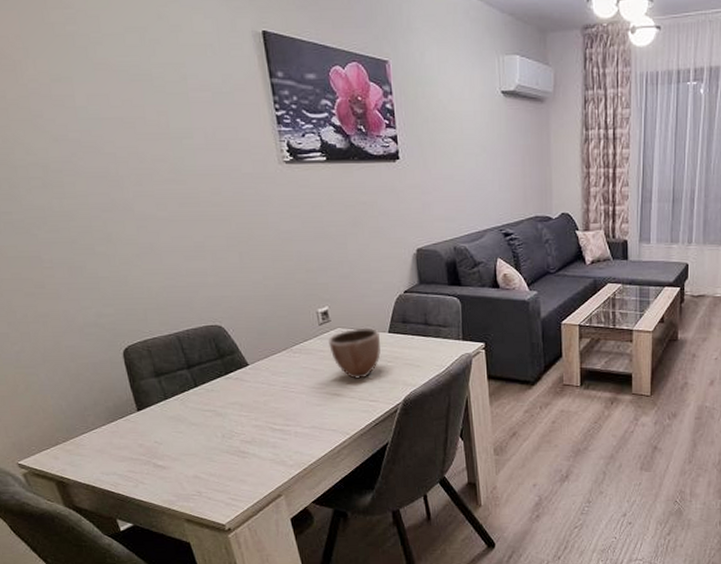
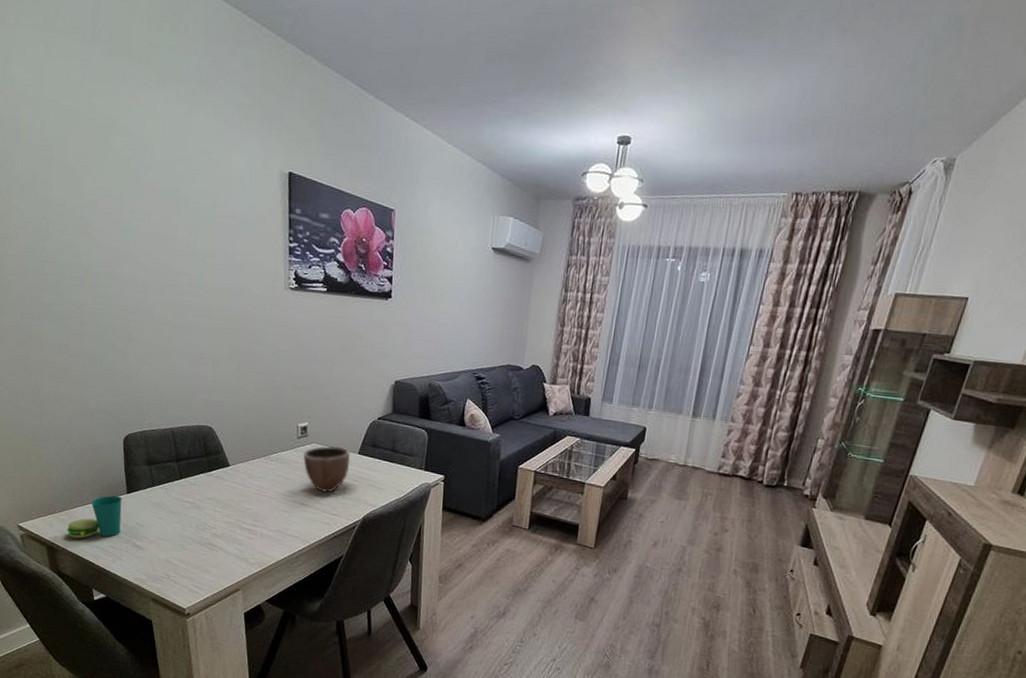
cup: none [75,416,138,469] -> present [67,495,122,539]

